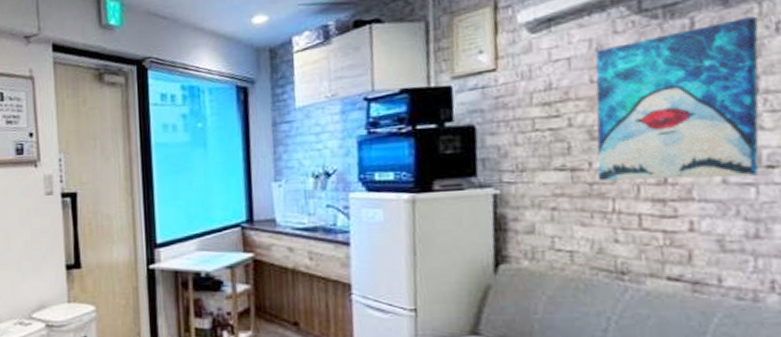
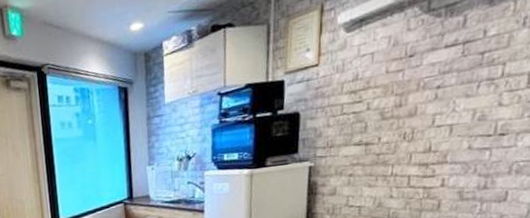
wall art: present [595,16,759,181] -> none [384,12,512,152]

